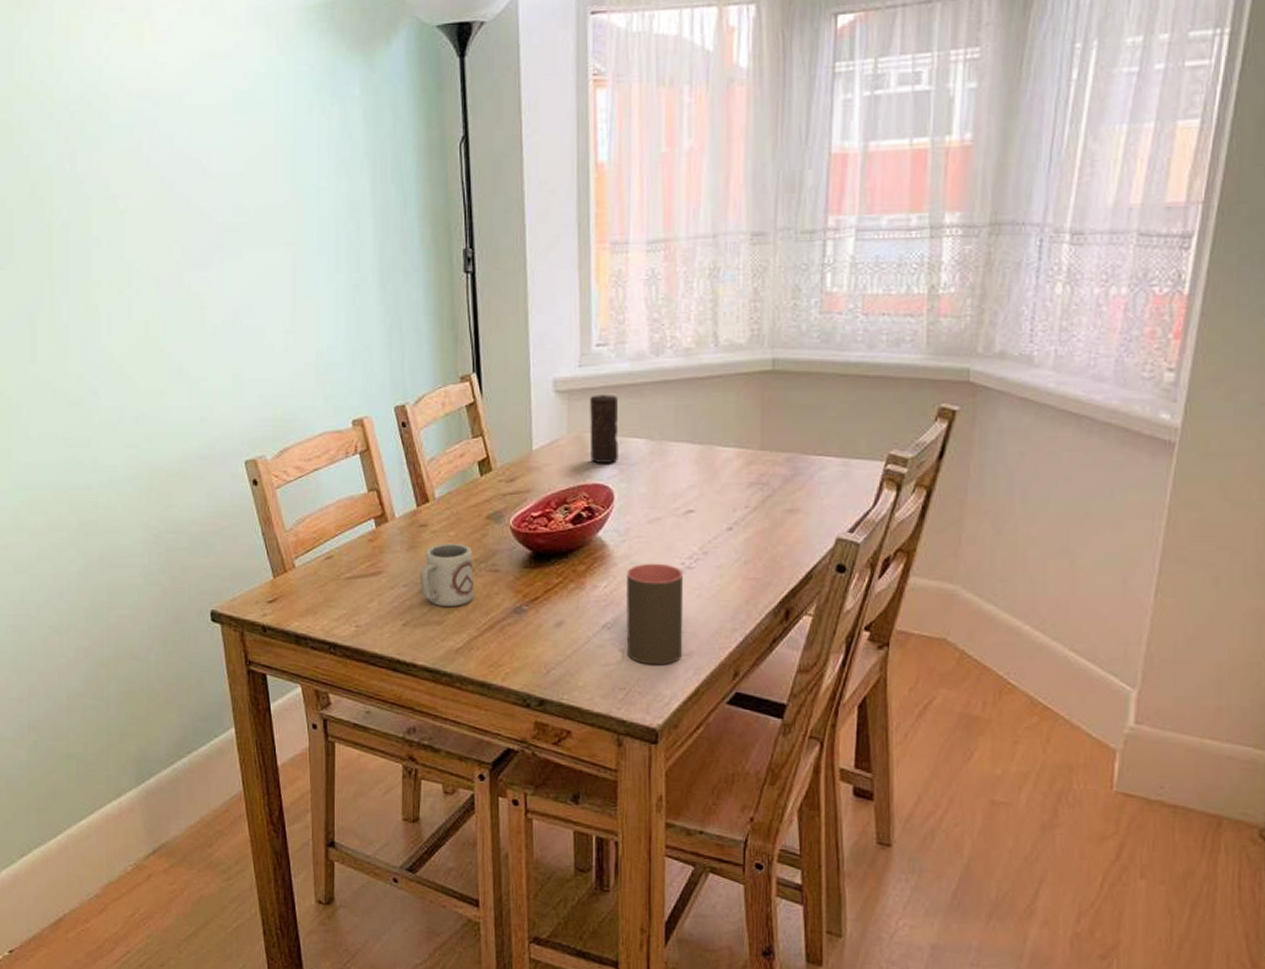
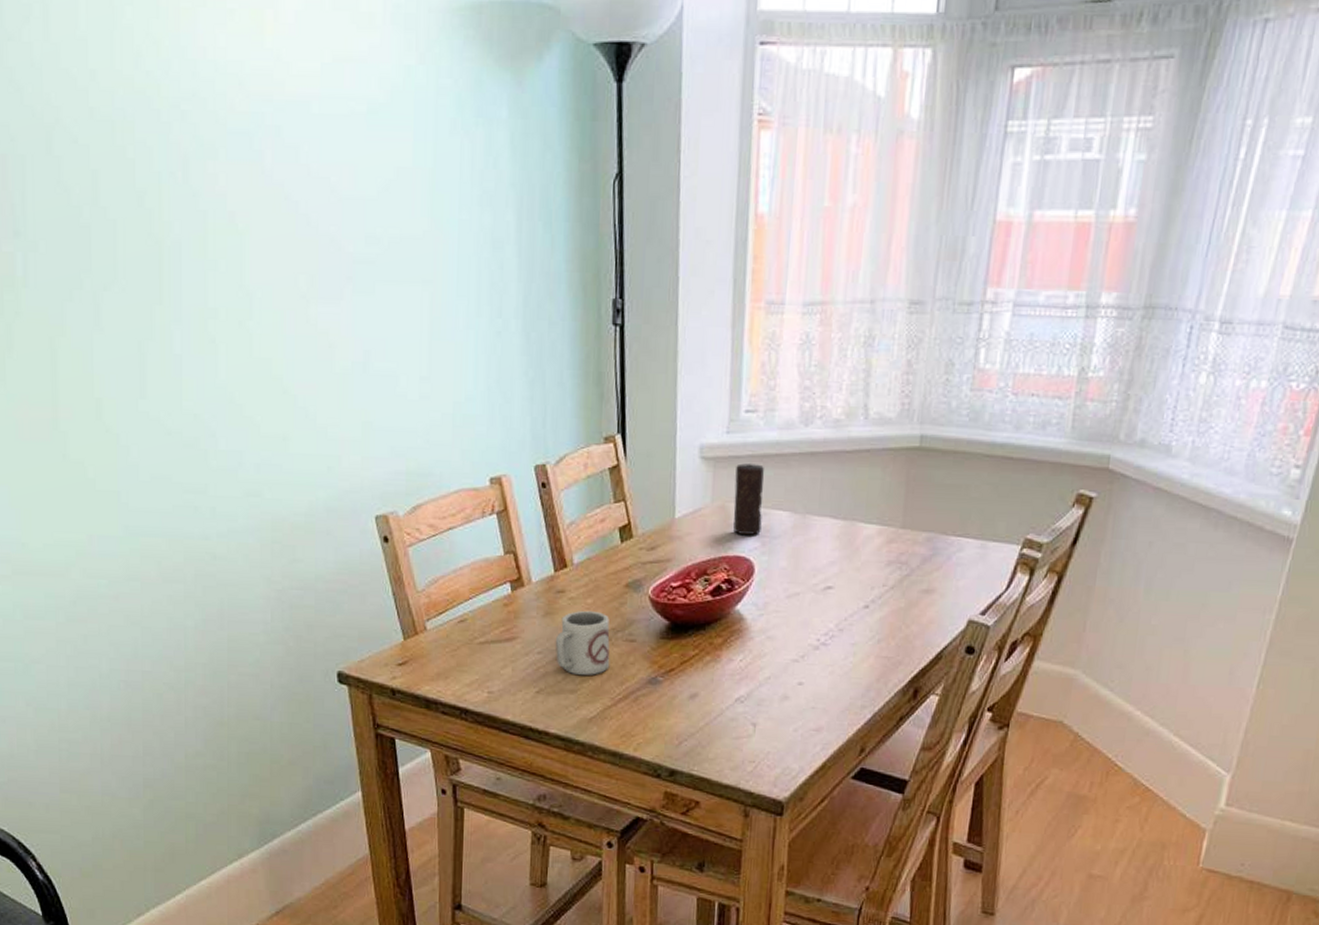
cup: present [626,563,684,665] -> none [757,638,819,740]

